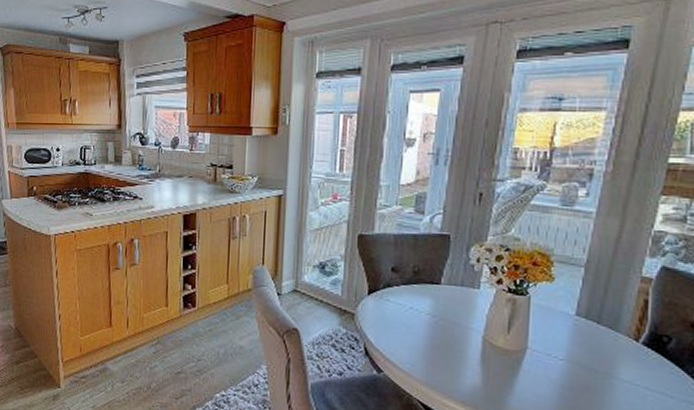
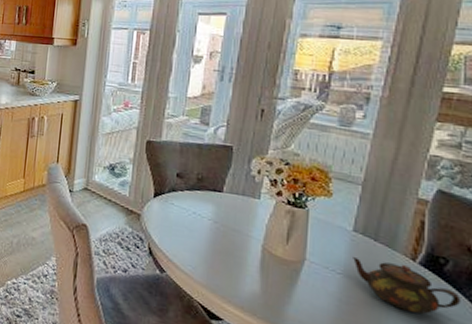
teapot: none [576,342,683,395] -> present [353,257,461,314]

